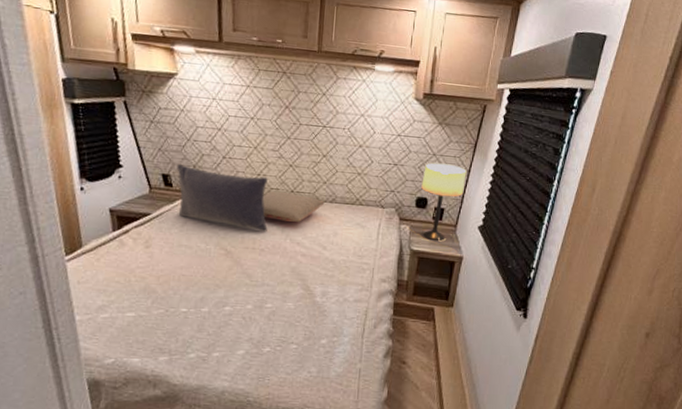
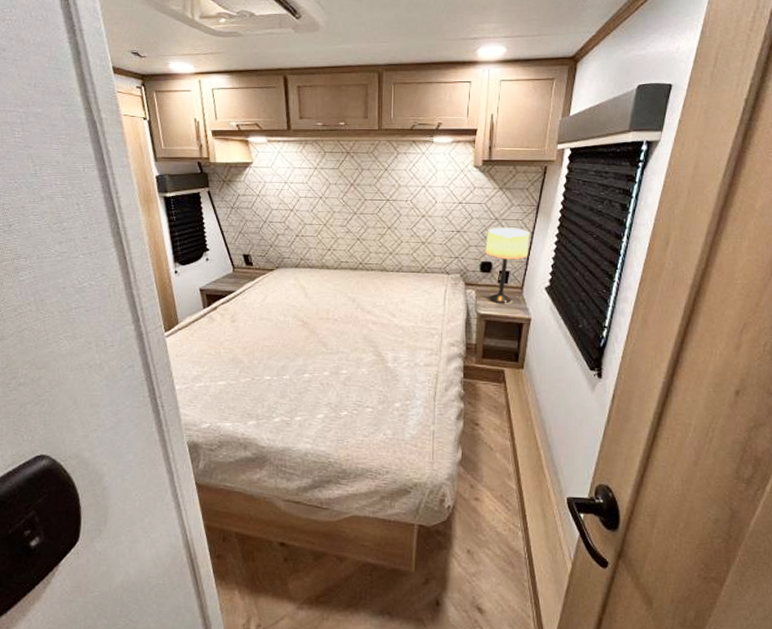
pillow: present [177,164,268,232] -> none [256,245,339,303]
pillow: present [262,190,325,222] -> none [333,264,392,292]

